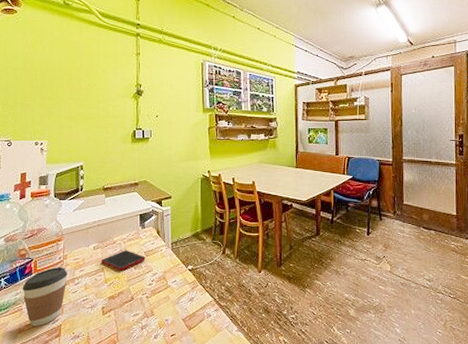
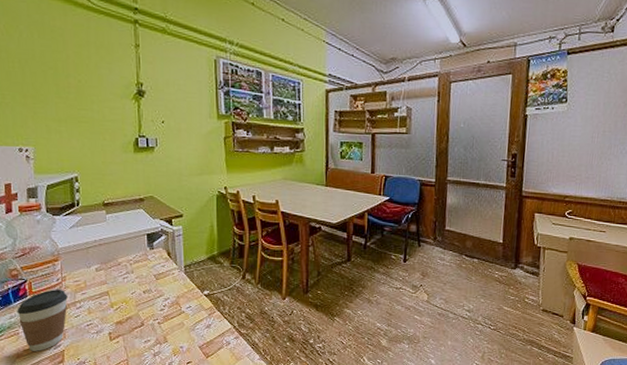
cell phone: present [101,249,146,271] -> none [106,272,156,295]

